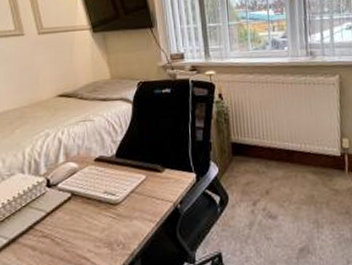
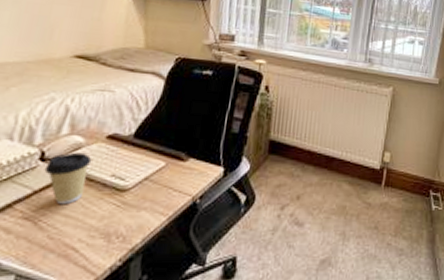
coffee cup: none [52,176,87,222] -> present [44,152,92,205]

